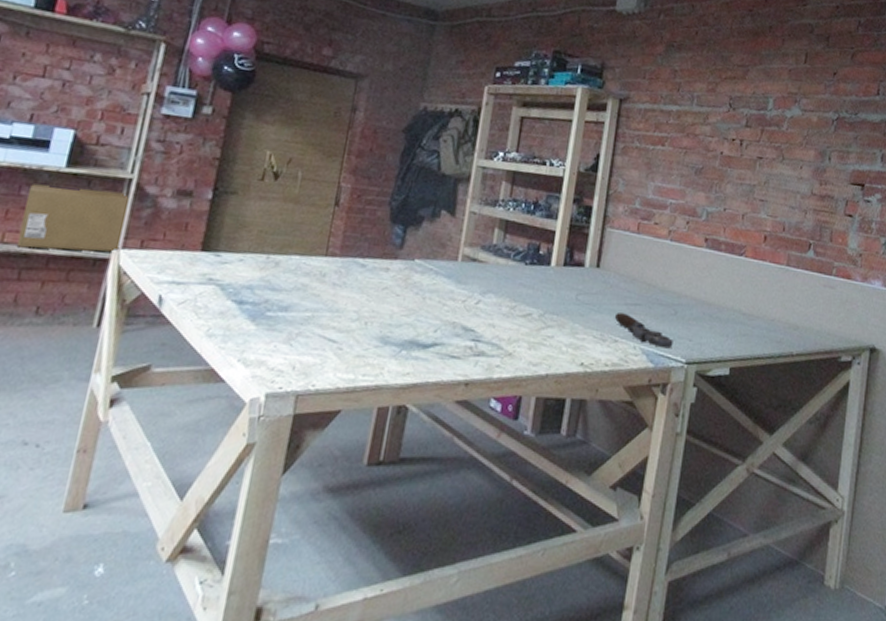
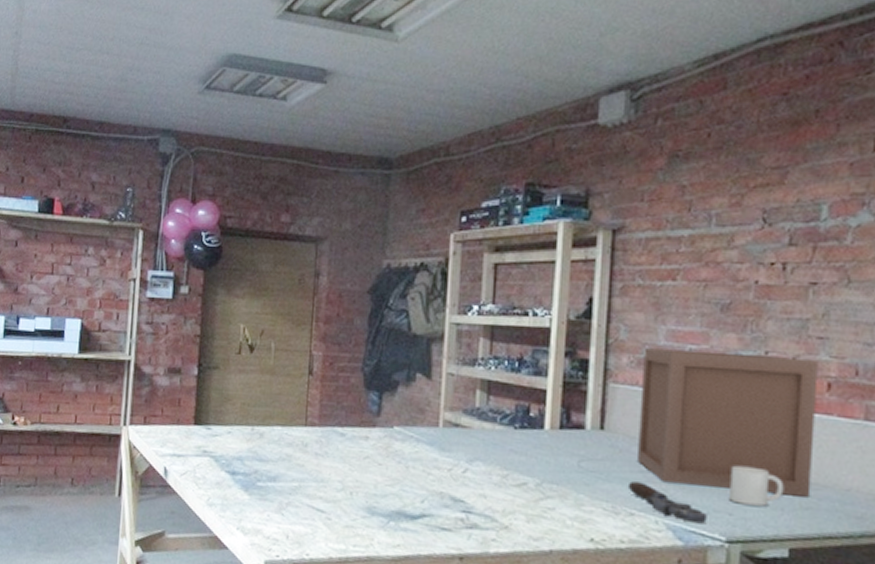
box: present [16,183,129,253] -> none [50,370,130,429]
wooden box: none [624,200,760,326] -> present [638,348,819,497]
mug: none [690,299,730,334] -> present [729,465,784,507]

